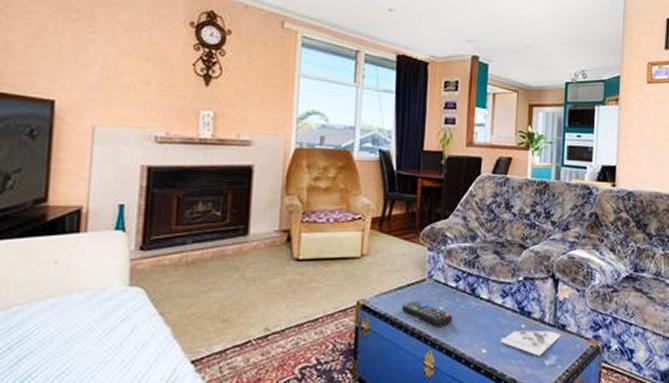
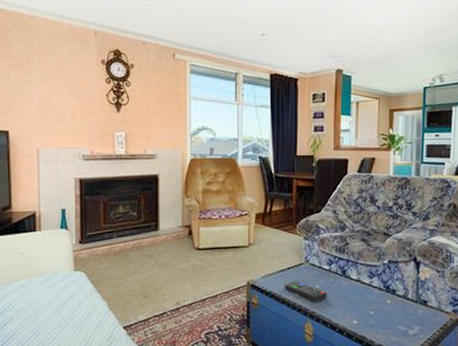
architectural model: present [499,331,562,356] -> none [368,305,424,327]

